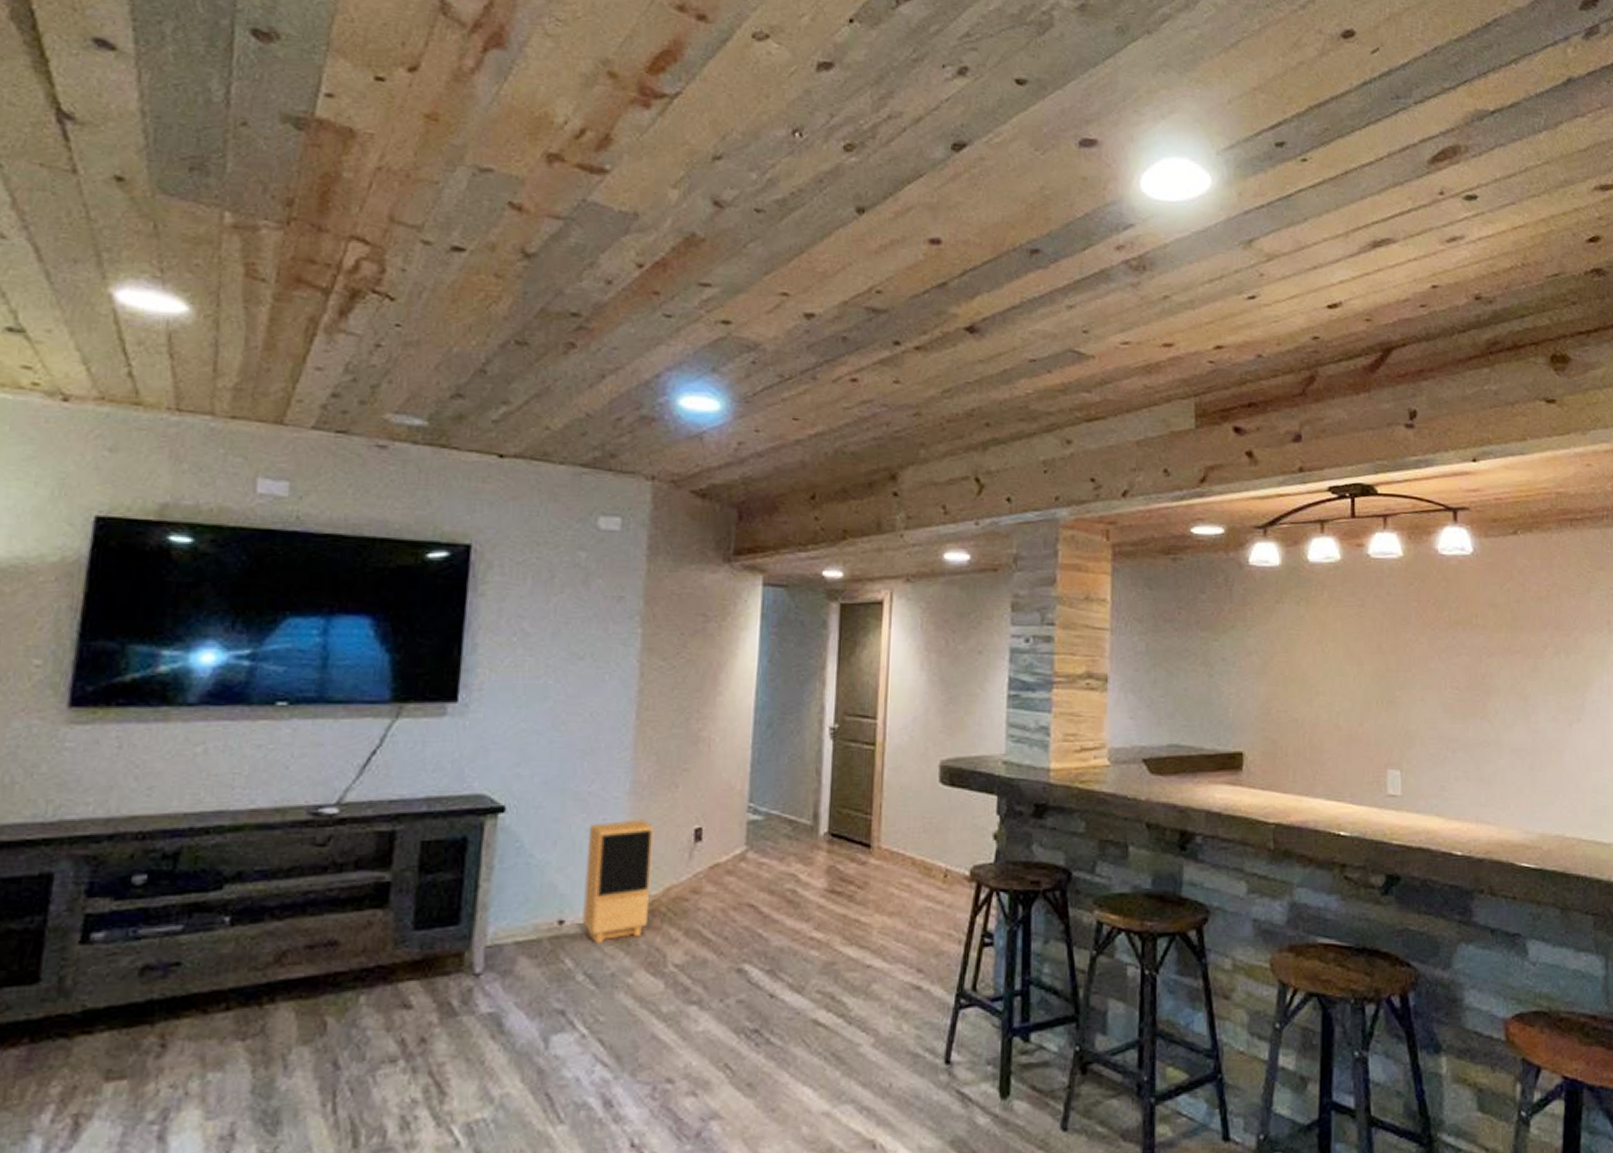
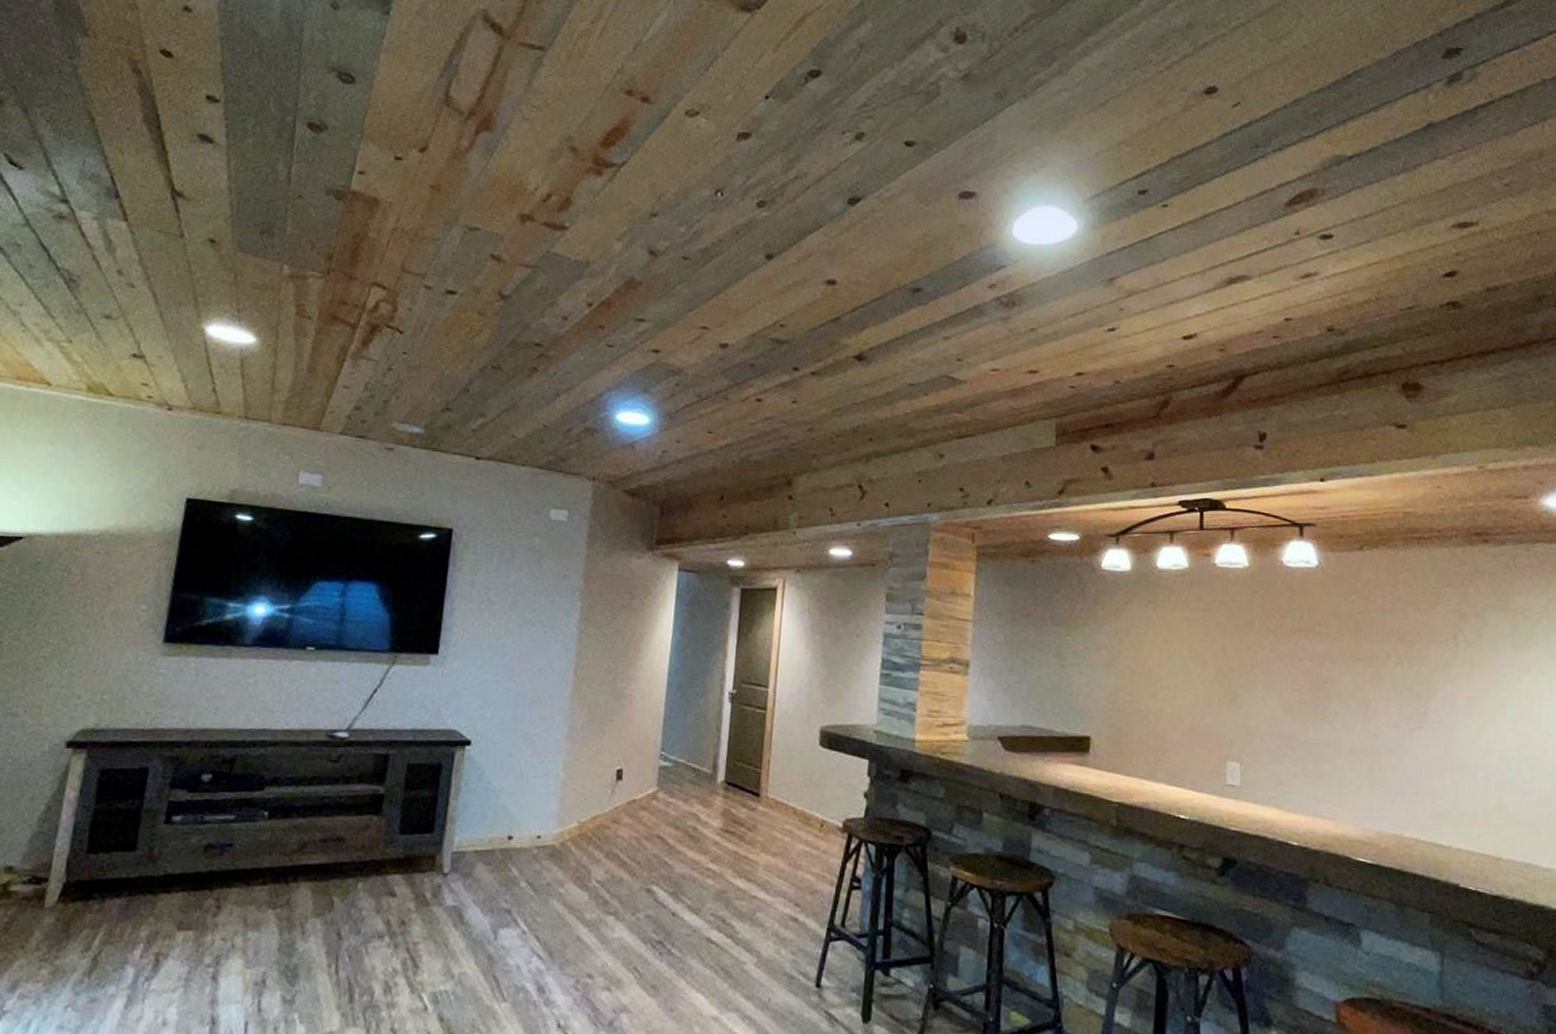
speaker: present [582,819,654,943] -> none [526,758,585,858]

